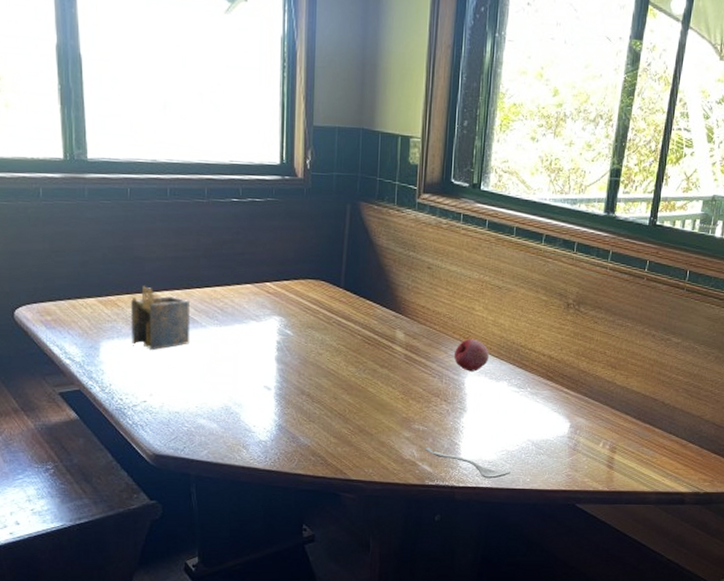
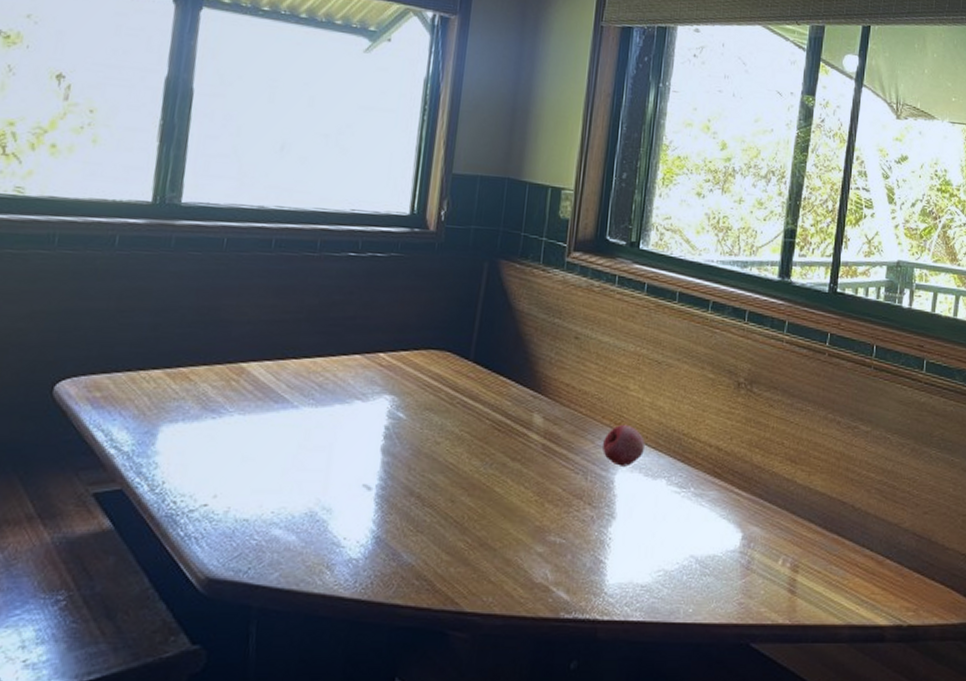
napkin holder: present [130,286,190,350] -> none [200,355,281,437]
spoon: present [424,447,511,479] -> none [561,567,669,609]

